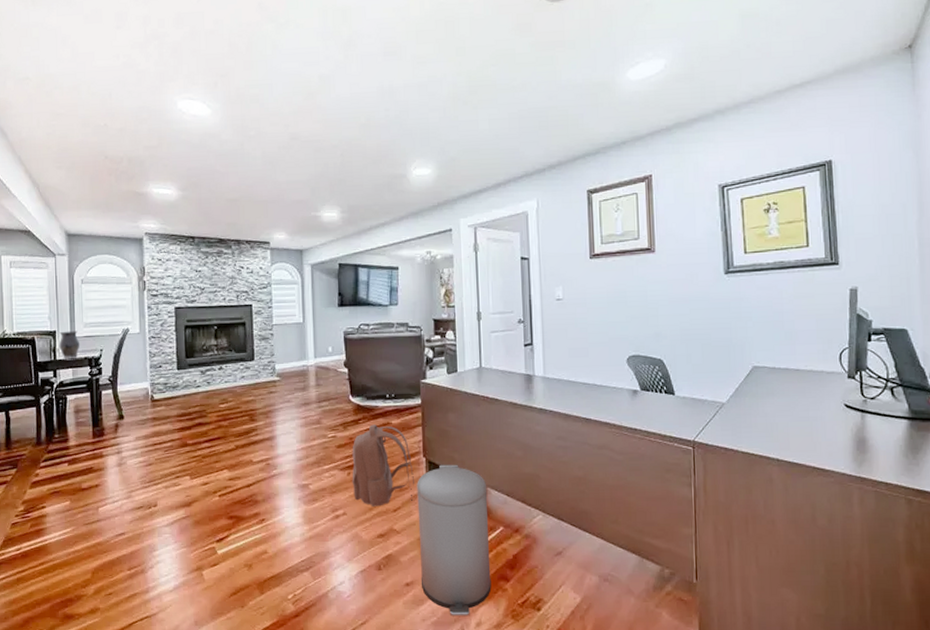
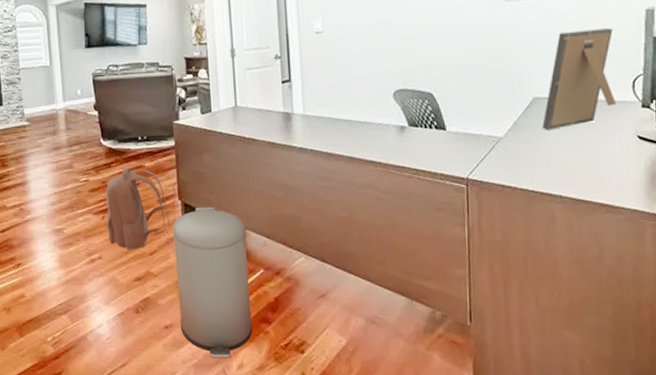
picture frame: none [761,305,826,397] -> present [542,28,617,130]

